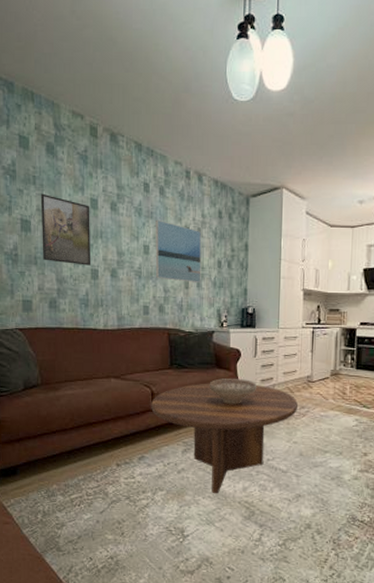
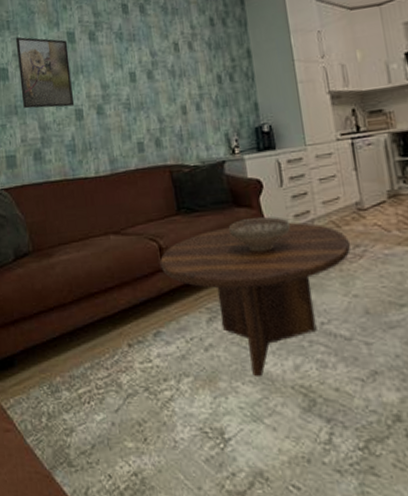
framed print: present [155,219,202,282] -> none [139,41,201,109]

